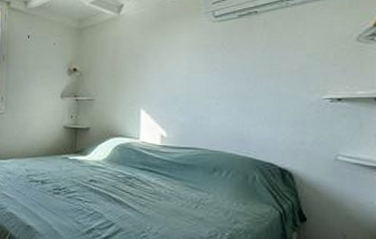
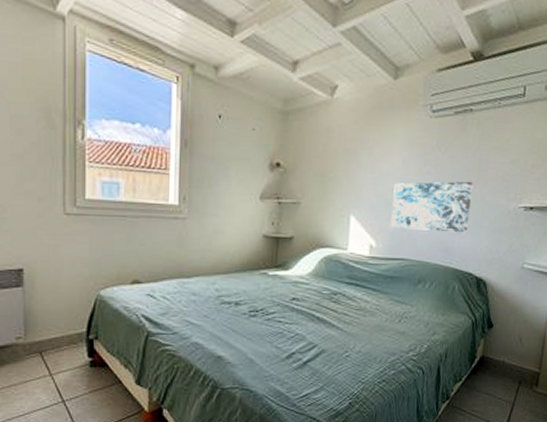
wall art: none [181,76,266,125] -> present [391,181,474,233]

